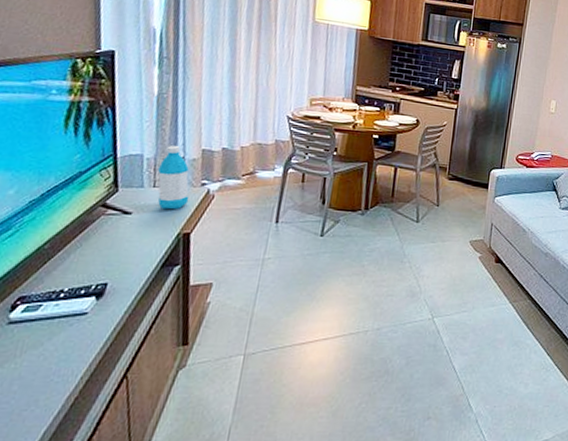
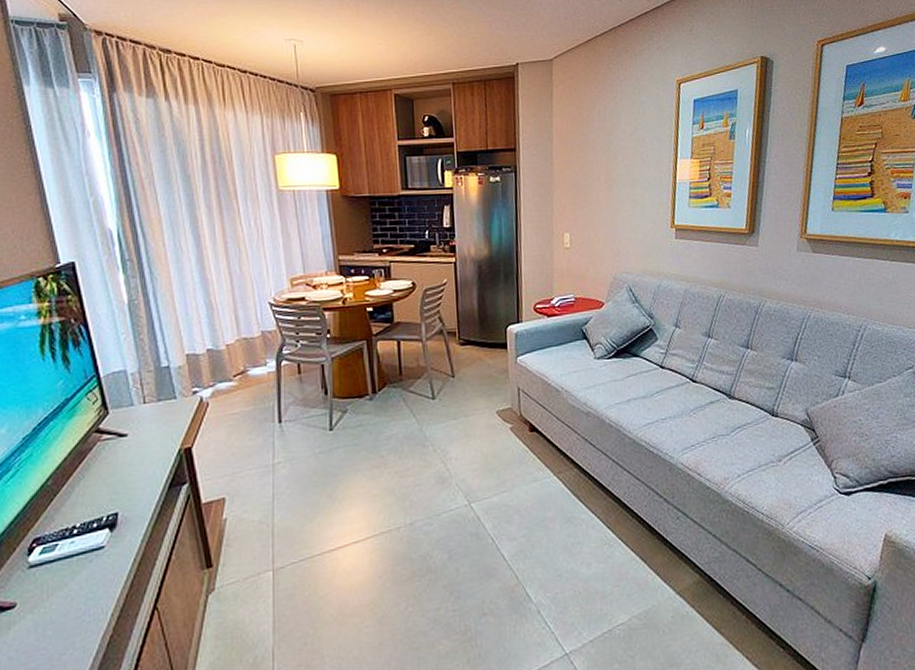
water bottle: present [157,146,189,210] -> none [144,355,183,426]

